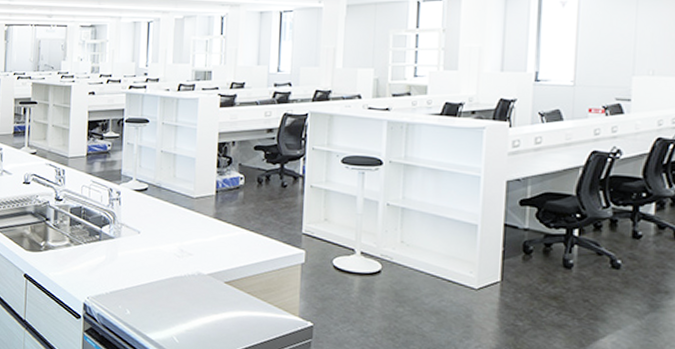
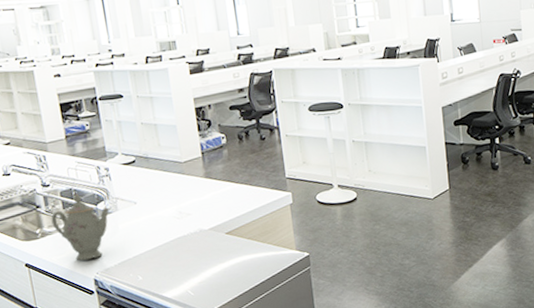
teapot: none [56,213,114,282] -> present [51,194,111,261]

